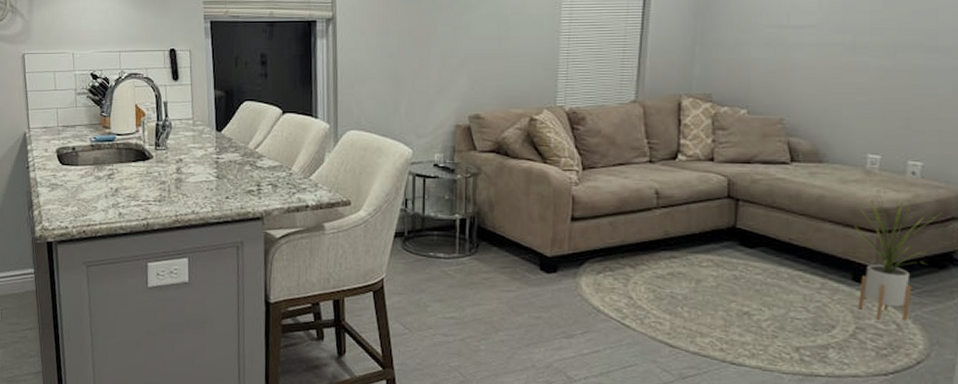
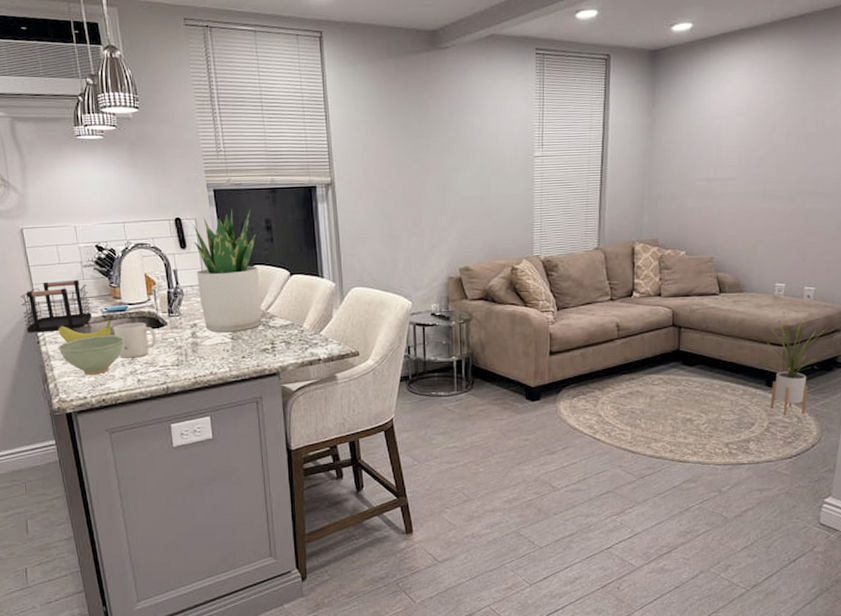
dish rack: none [16,106,81,158] -> present [21,279,92,333]
bowl: none [45,165,110,205] -> present [58,336,125,375]
fruit: none [47,146,100,170] -> present [58,317,112,343]
mug: none [99,153,142,190] -> present [113,322,157,358]
planter: none [186,41,250,171] -> present [193,208,262,333]

